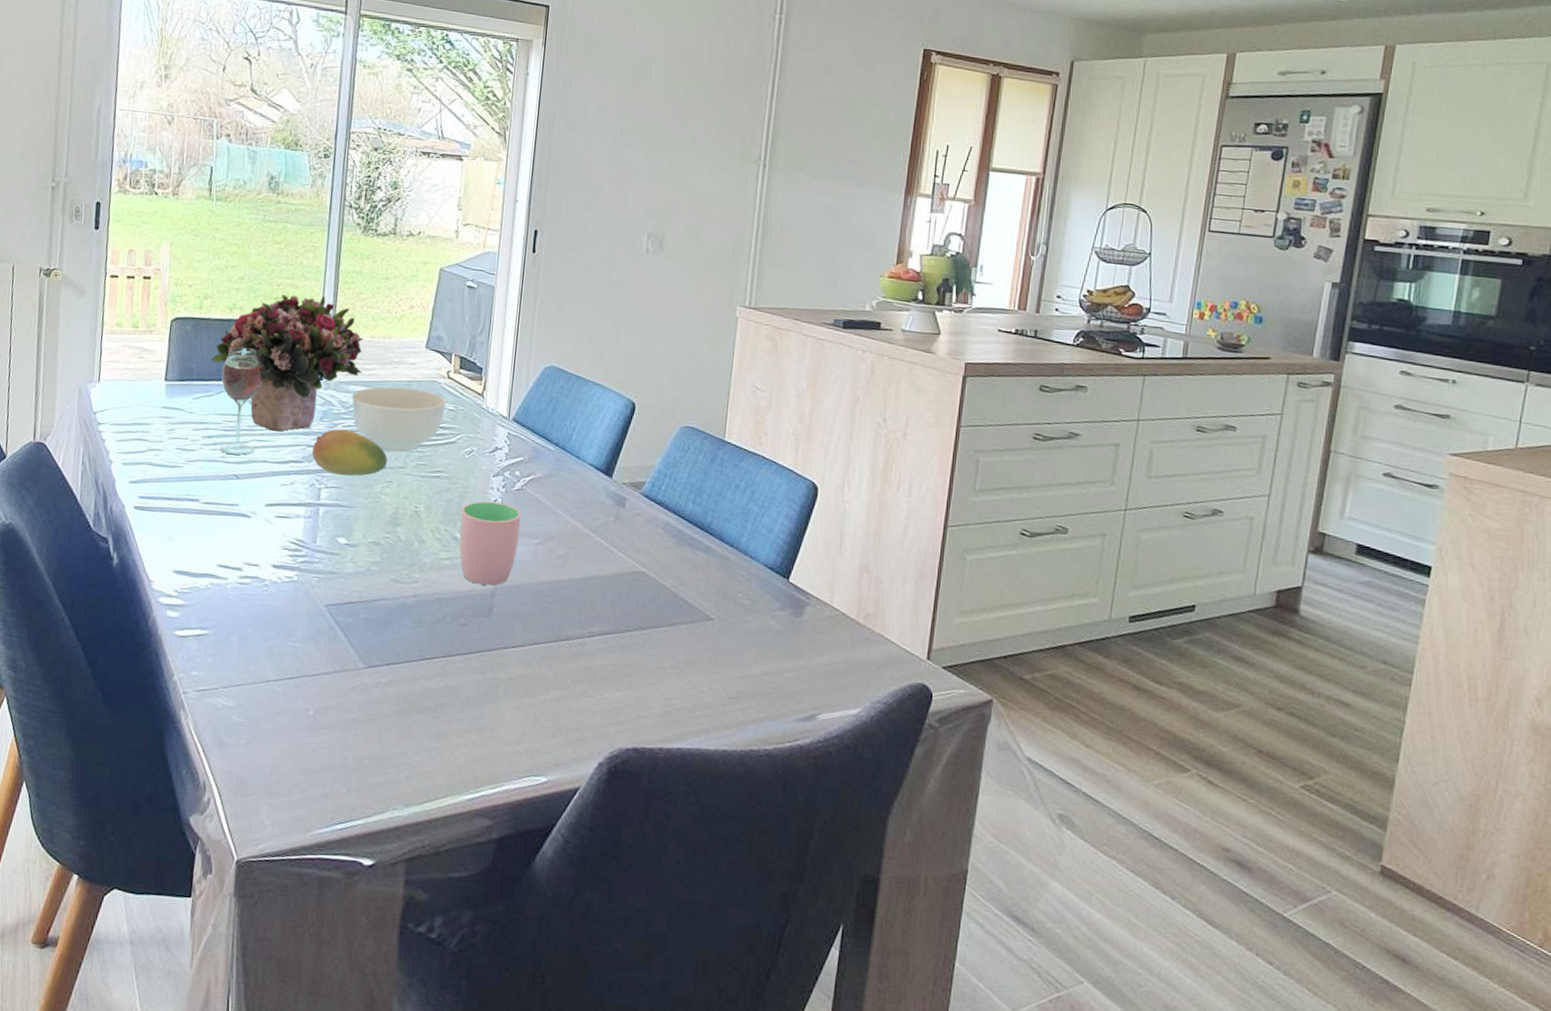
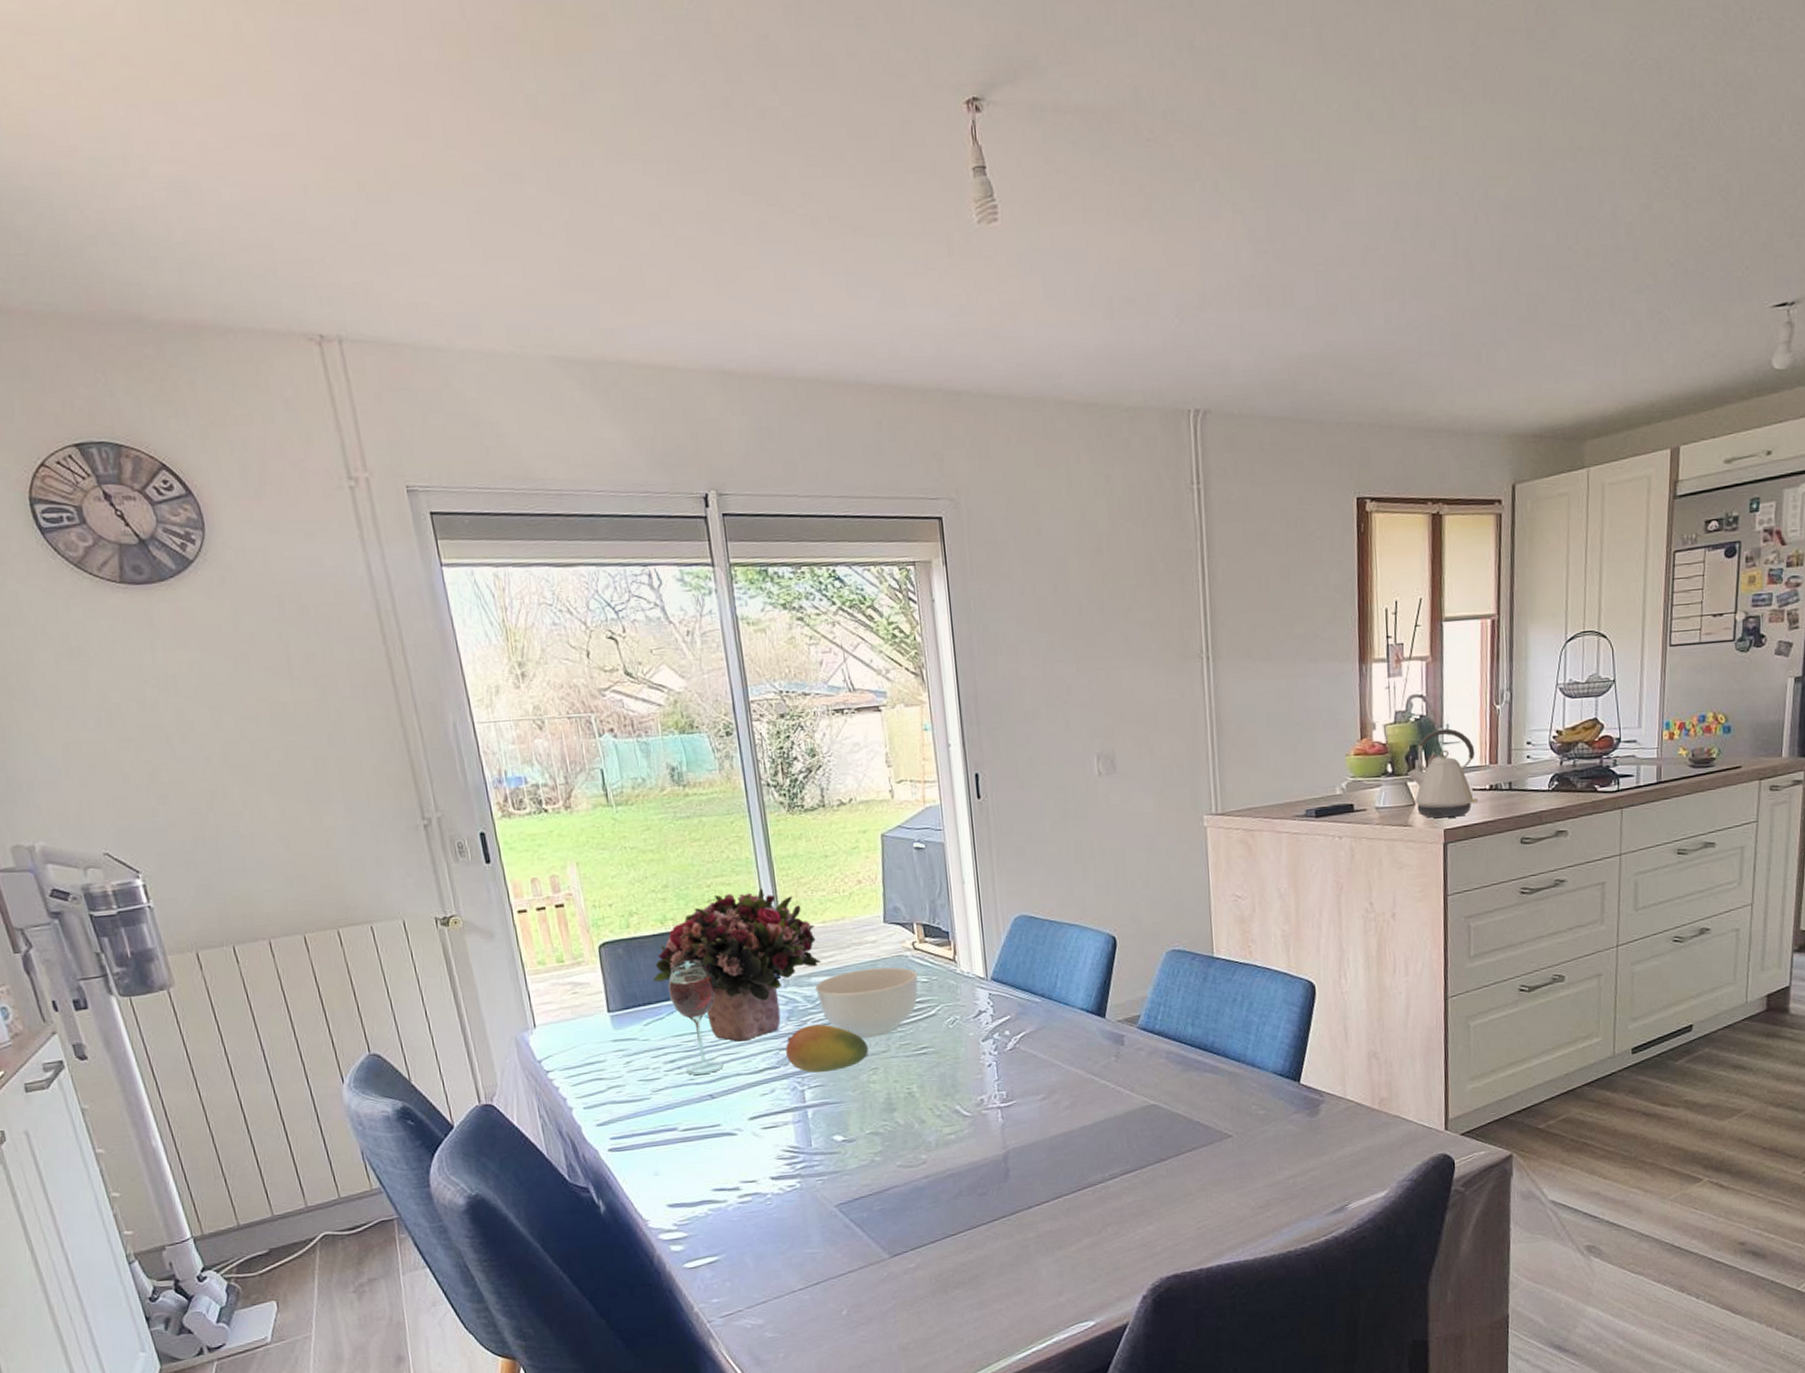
cup: present [459,501,522,586] -> none [955,1065,1023,1152]
kettle: none [936,268,1005,354] -> present [1407,728,1479,819]

